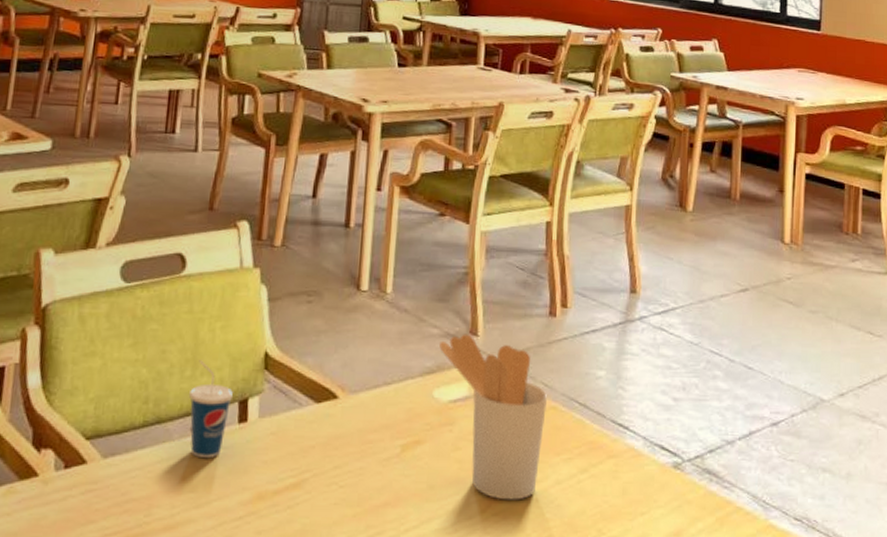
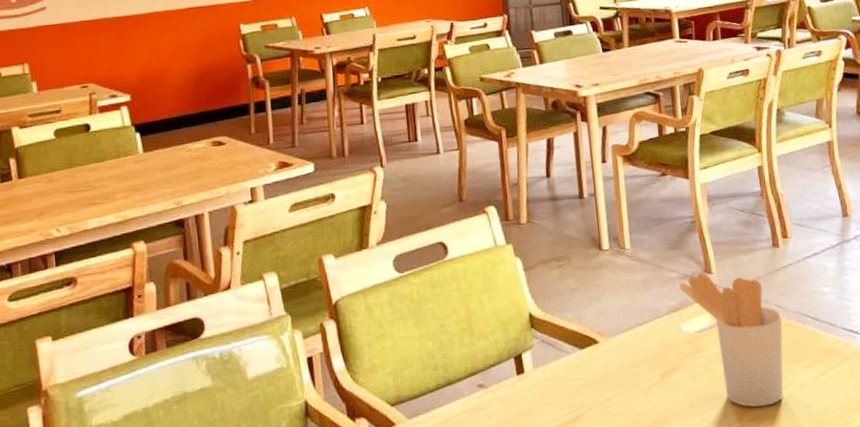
cup: present [189,360,234,457] -> none [471,328,509,408]

